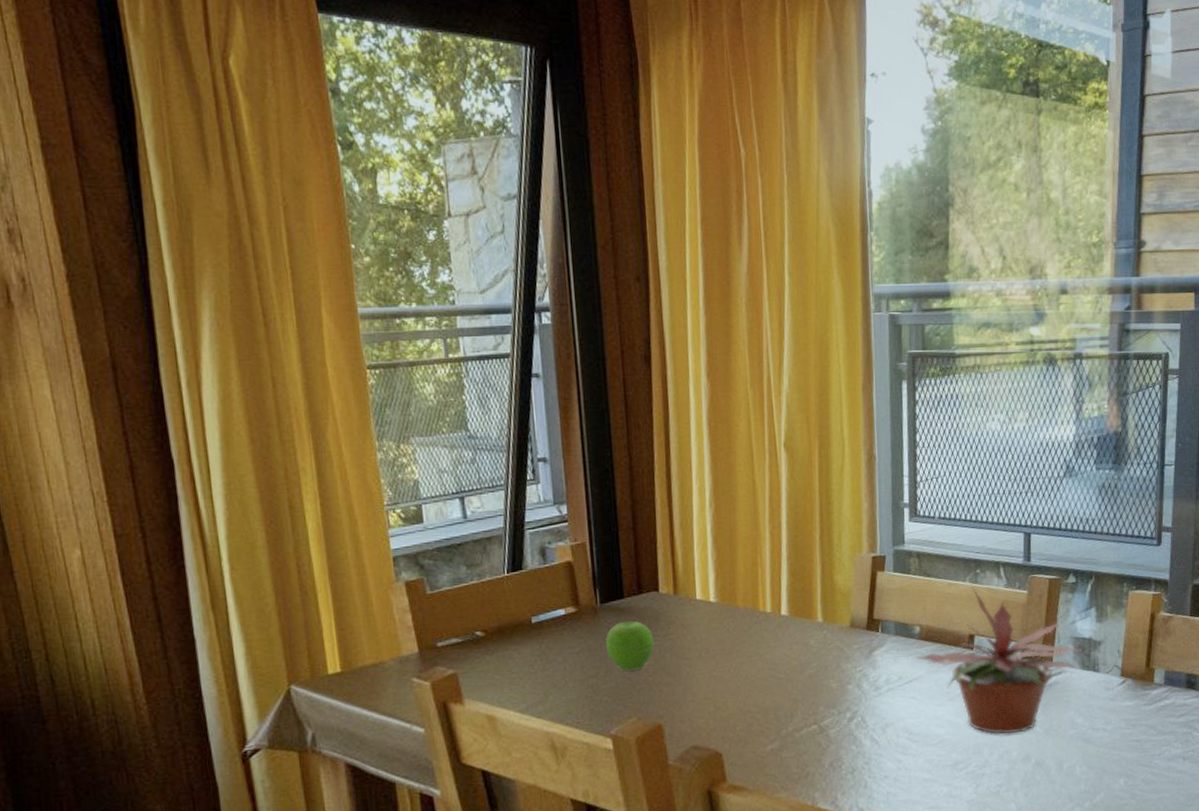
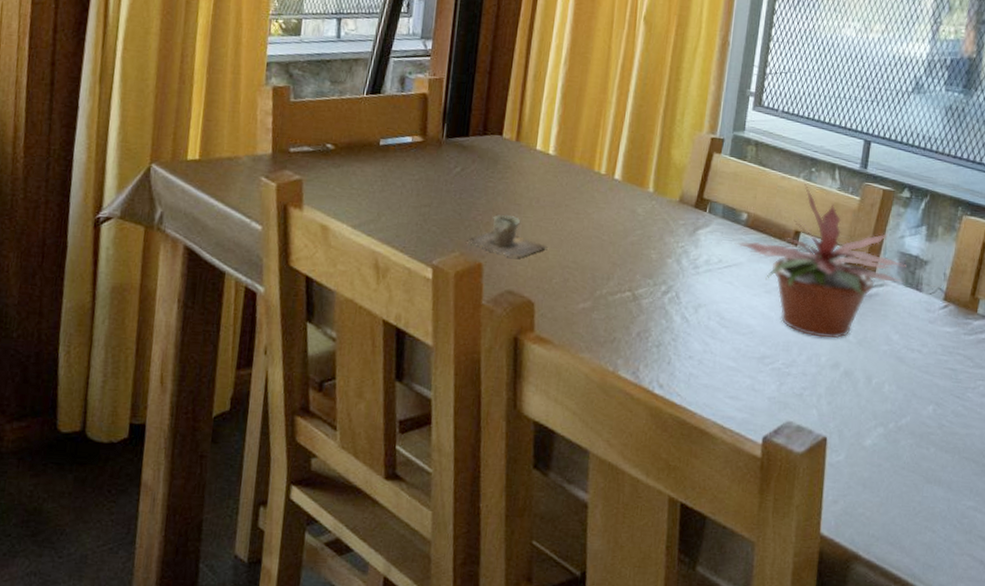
fruit: present [605,621,654,671] -> none [443,159,490,207]
cup: none [642,670,726,713] -> present [467,214,548,258]

